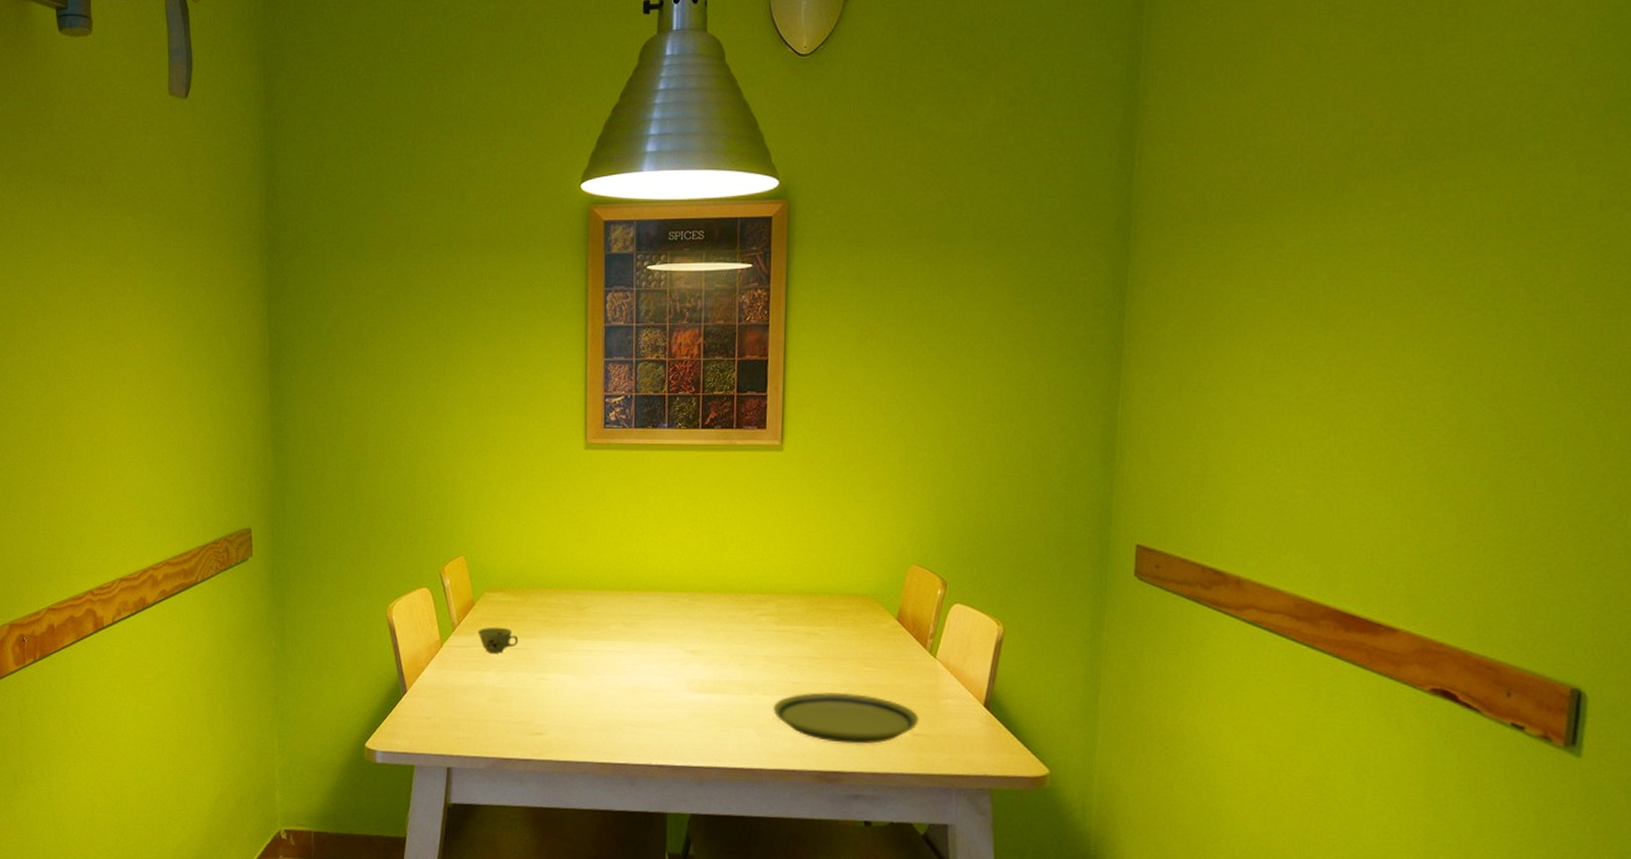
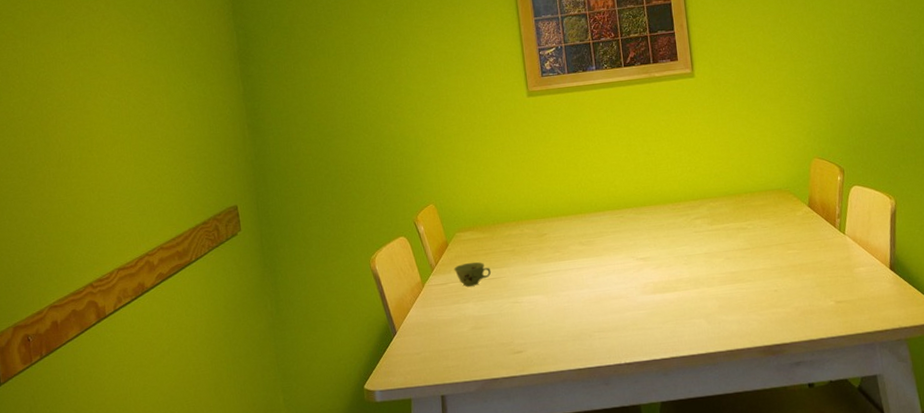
plate: present [773,692,919,744] -> none [717,273,840,319]

